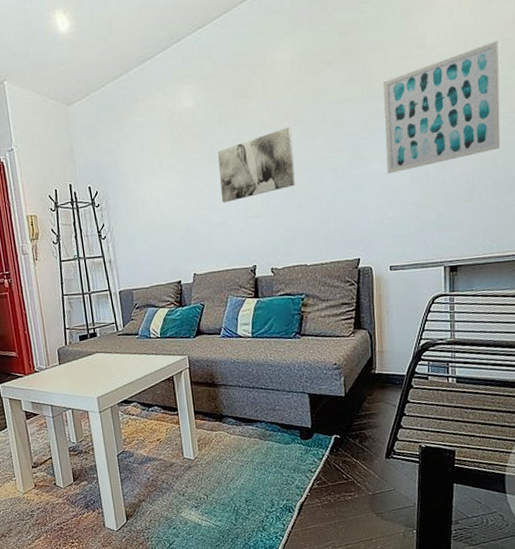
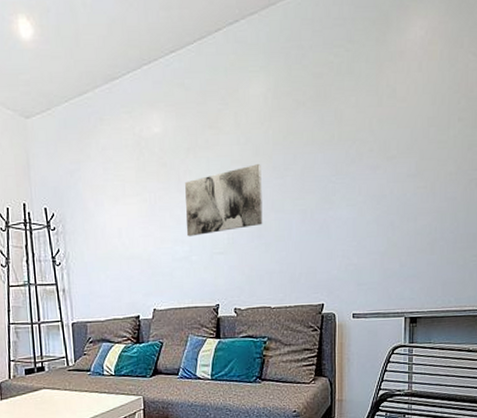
wall art: present [383,41,501,175] -> none [353,99,463,221]

